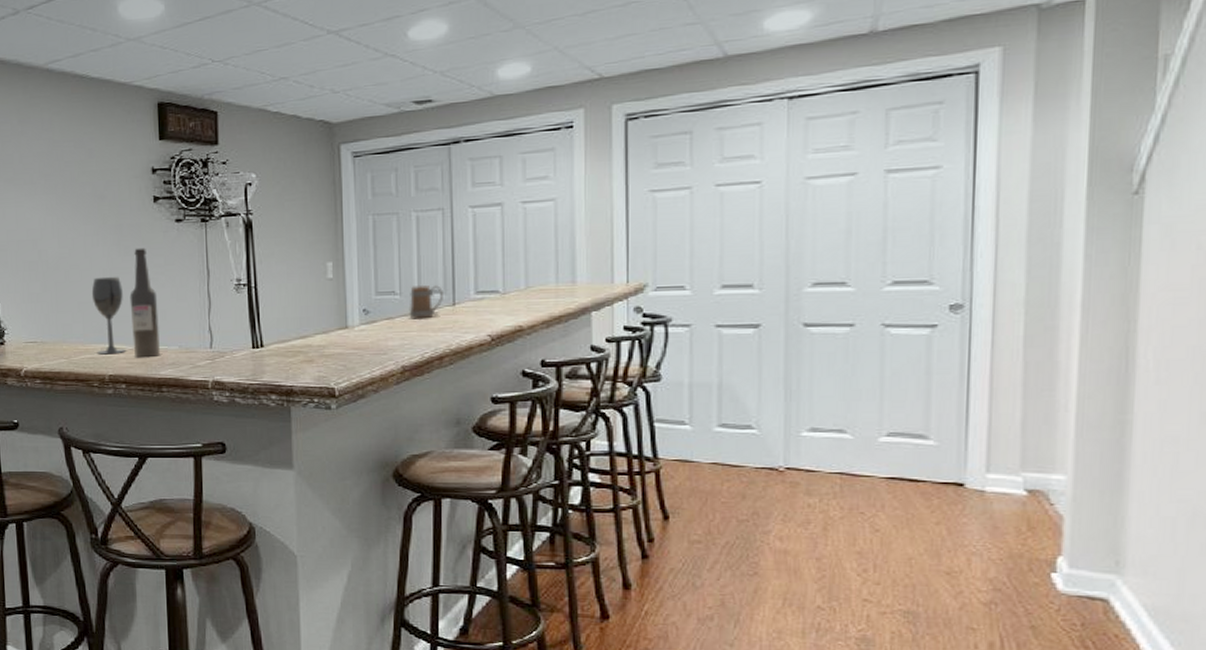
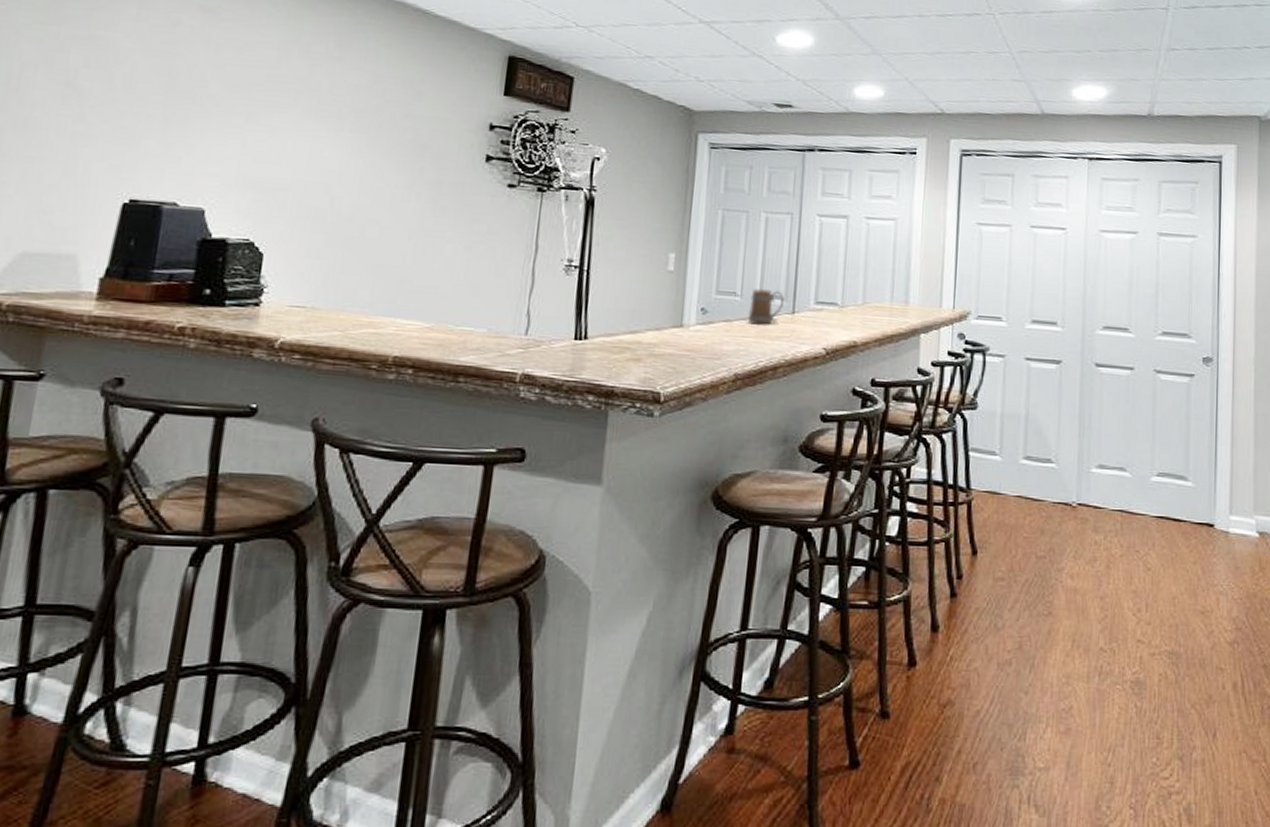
wine glass: present [91,276,125,355] -> none [383,238,431,331]
beer bottle: present [129,247,160,358] -> none [430,209,472,340]

